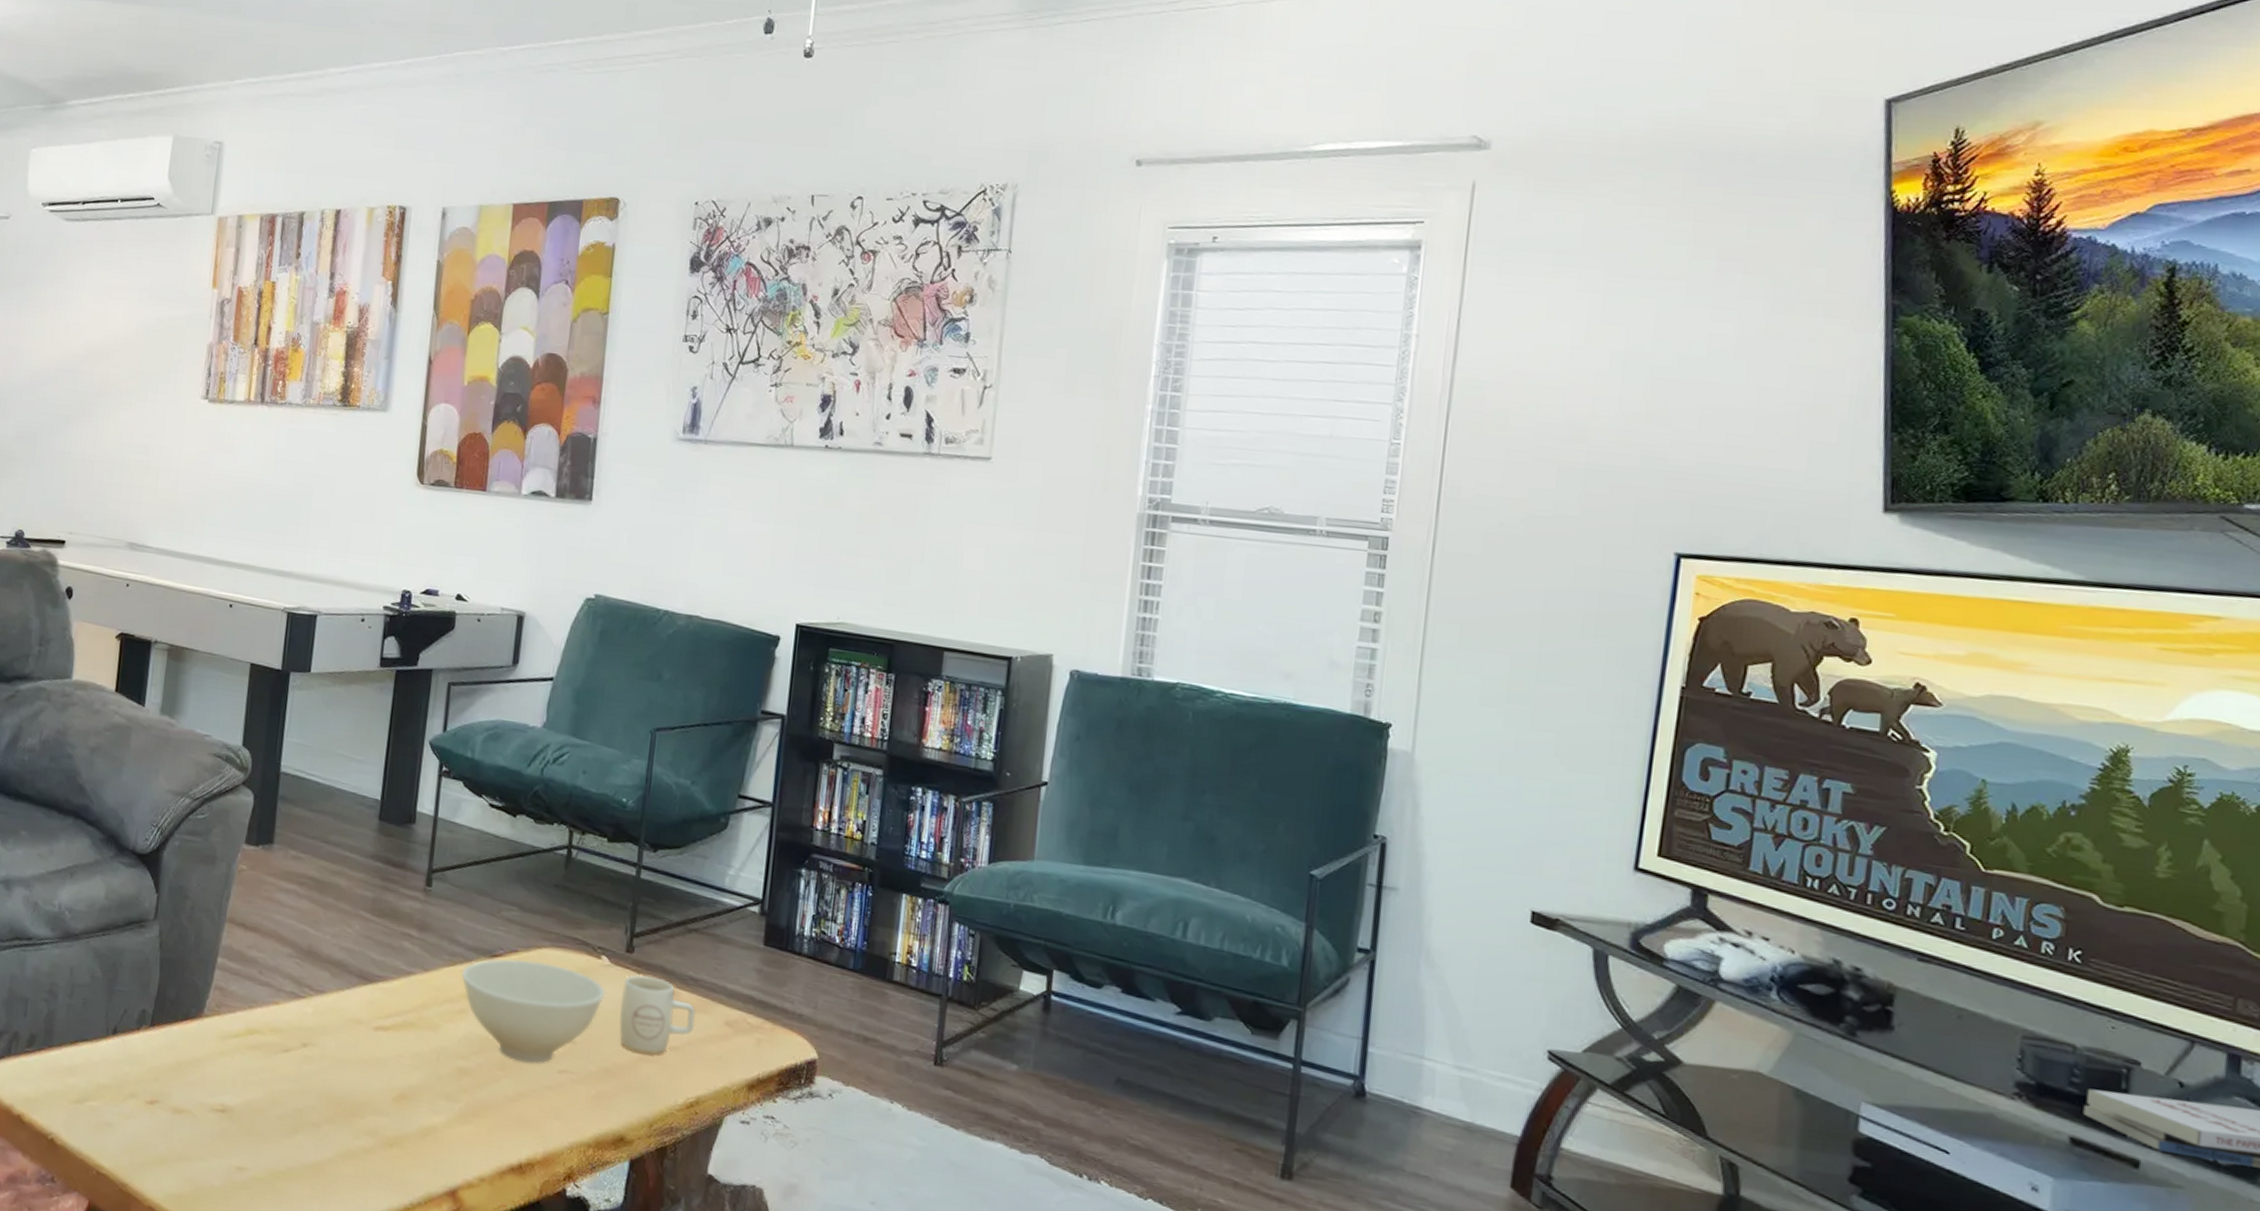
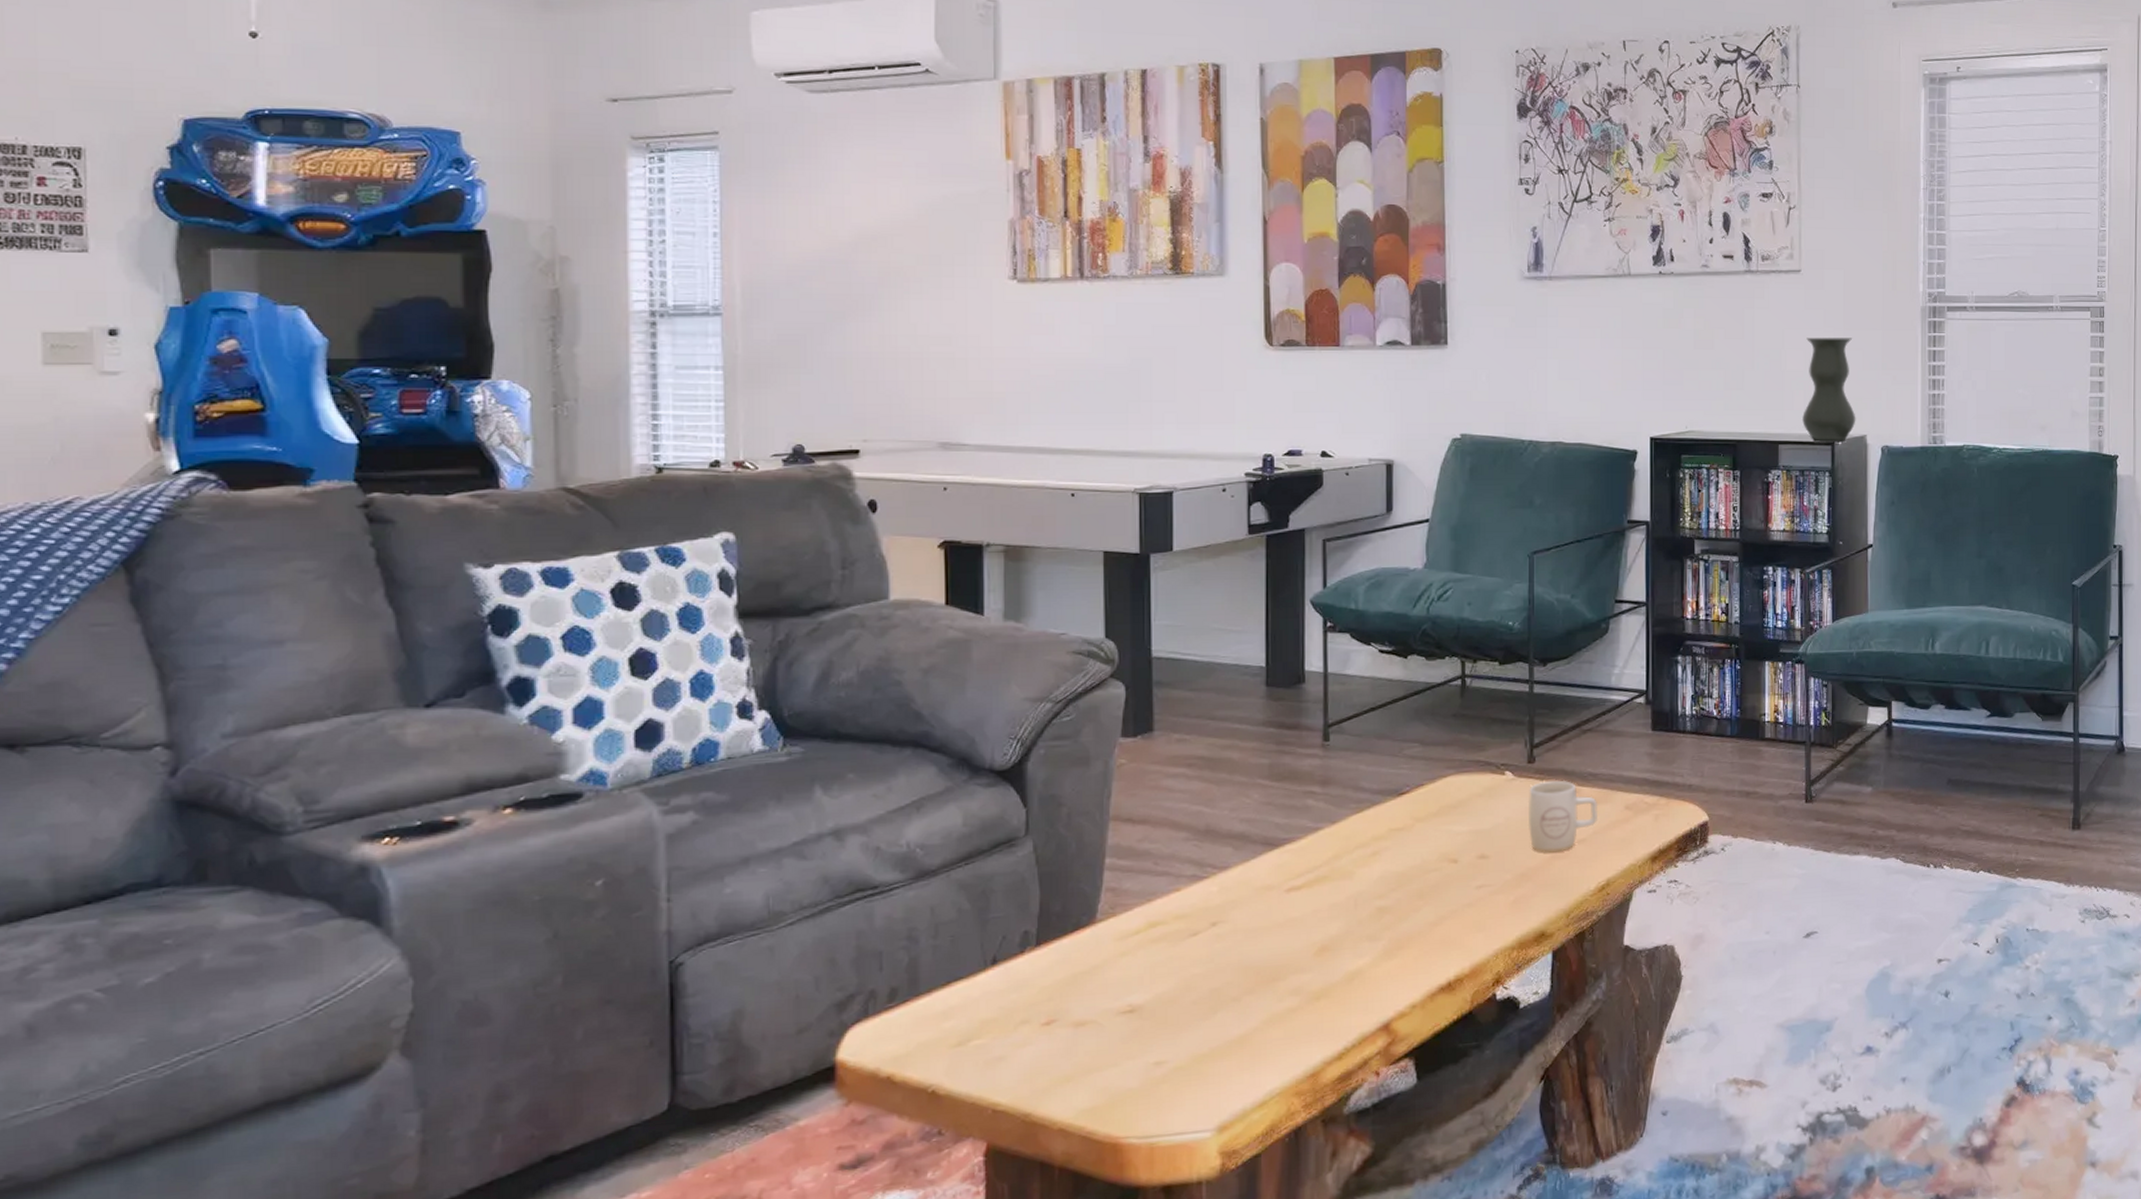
bowl: present [462,958,606,1063] -> none [1371,789,1513,887]
vase: none [975,534,1046,660] -> present [1802,337,1856,443]

